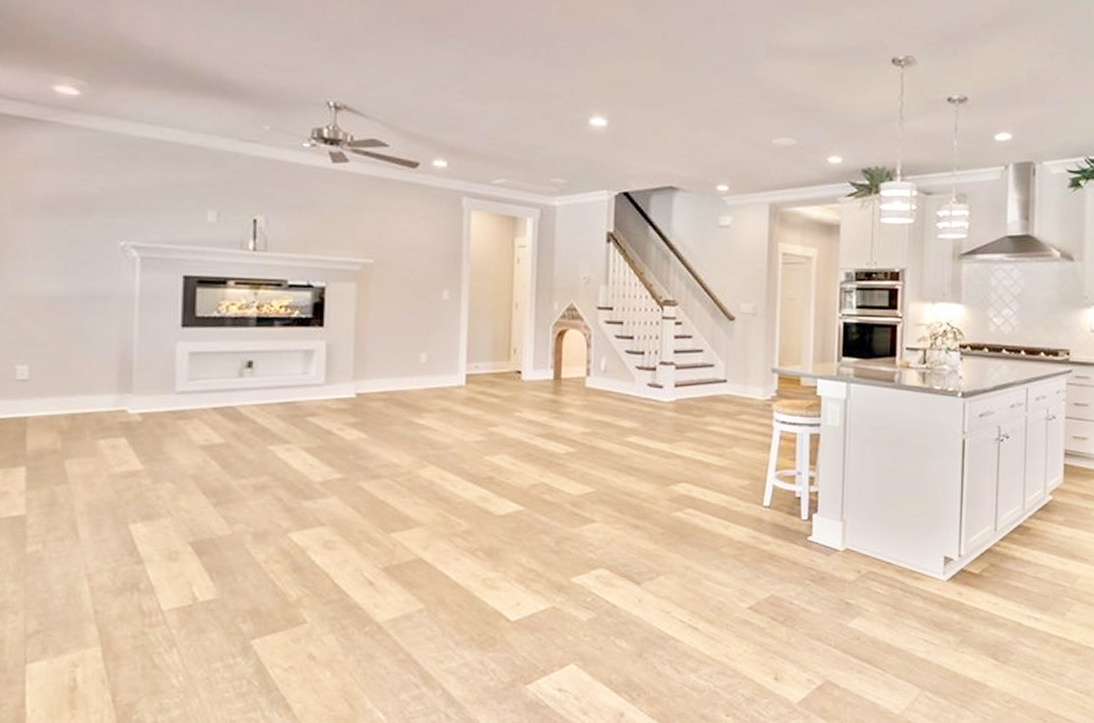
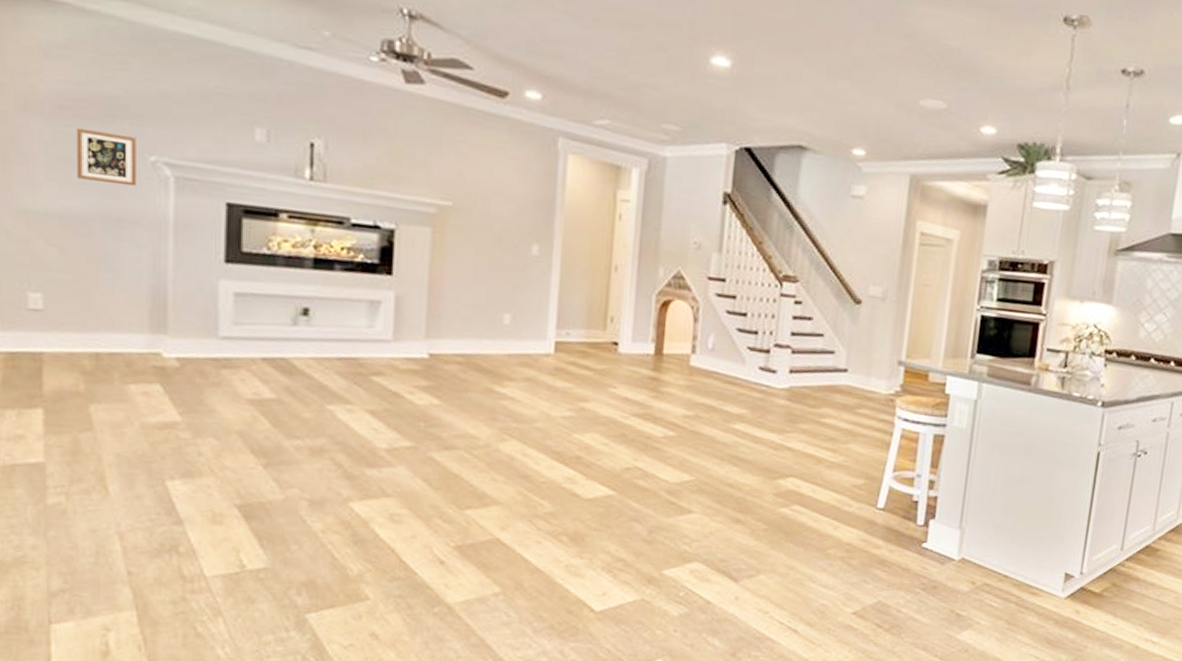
picture frame: none [59,222,109,268] -> present [76,127,136,187]

